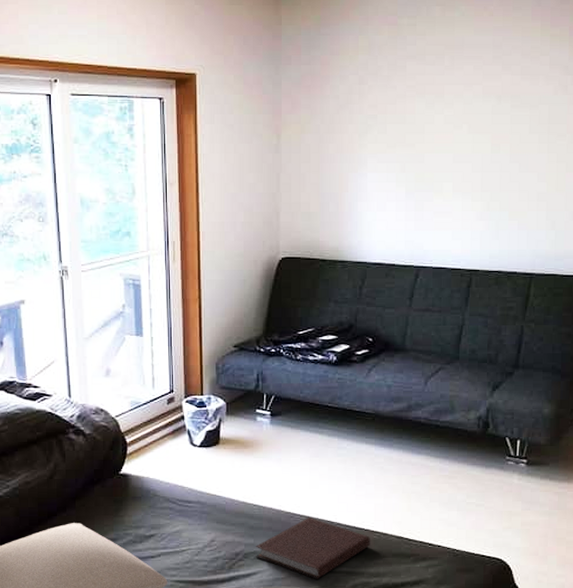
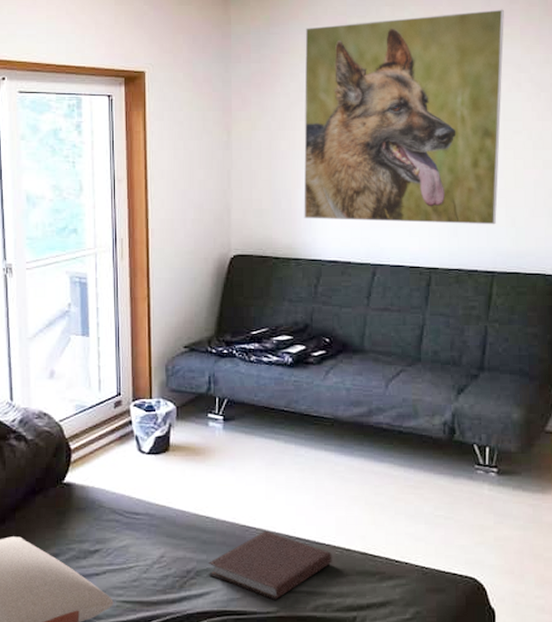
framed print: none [350,9,554,228] -> present [304,9,504,225]

